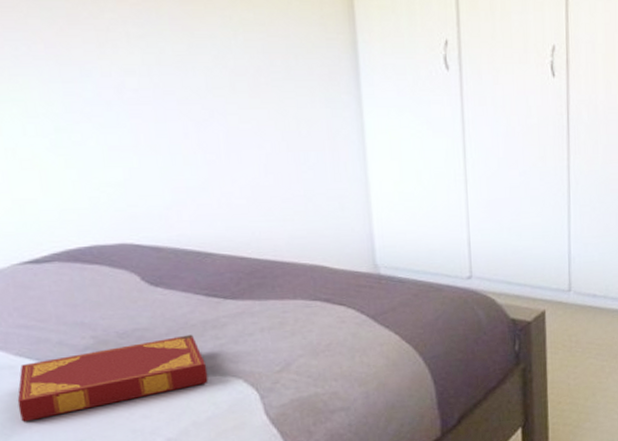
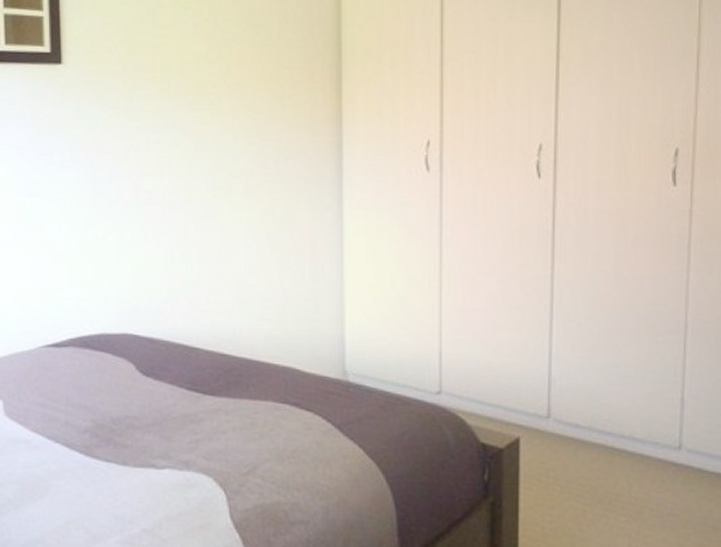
hardback book: present [17,334,208,422] -> none [28,427,183,495]

